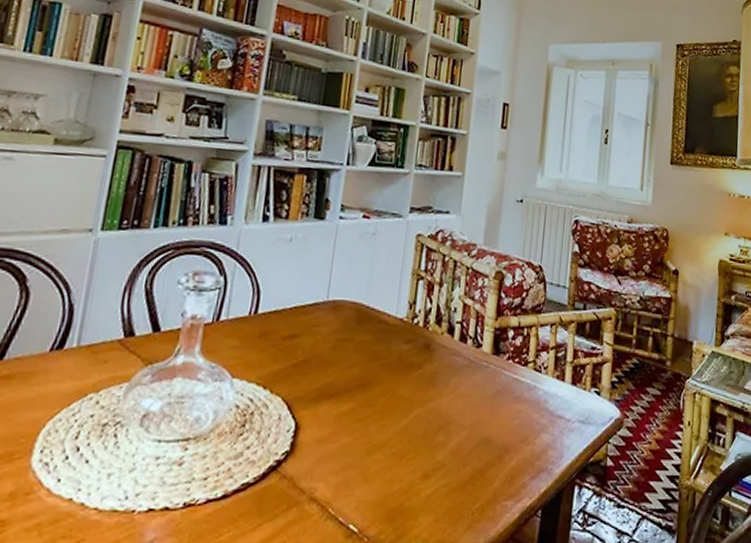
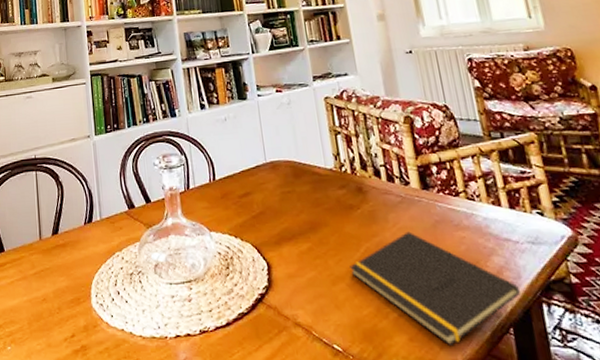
notepad: none [392,399,558,529] -> present [349,231,520,347]

